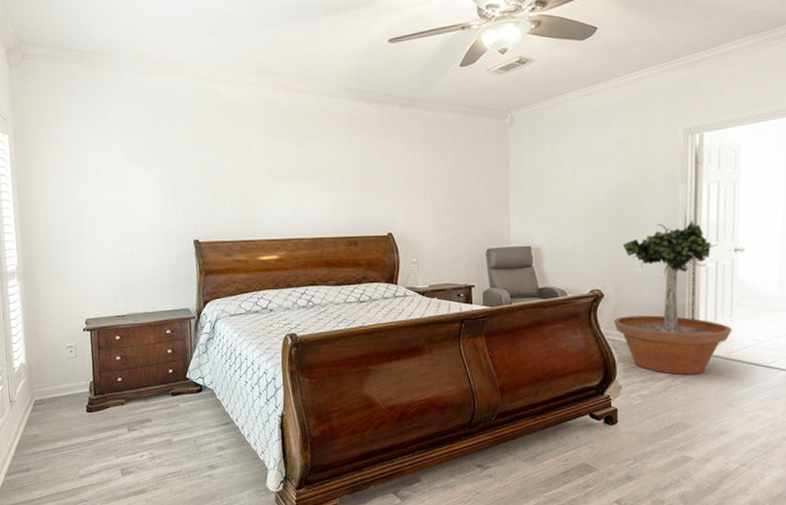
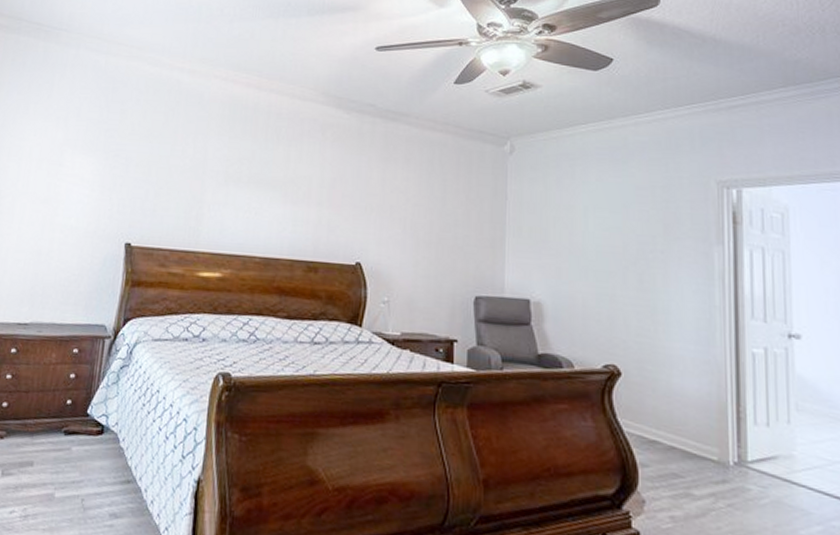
potted tree: present [614,214,732,375] -> none [634,283,791,498]

